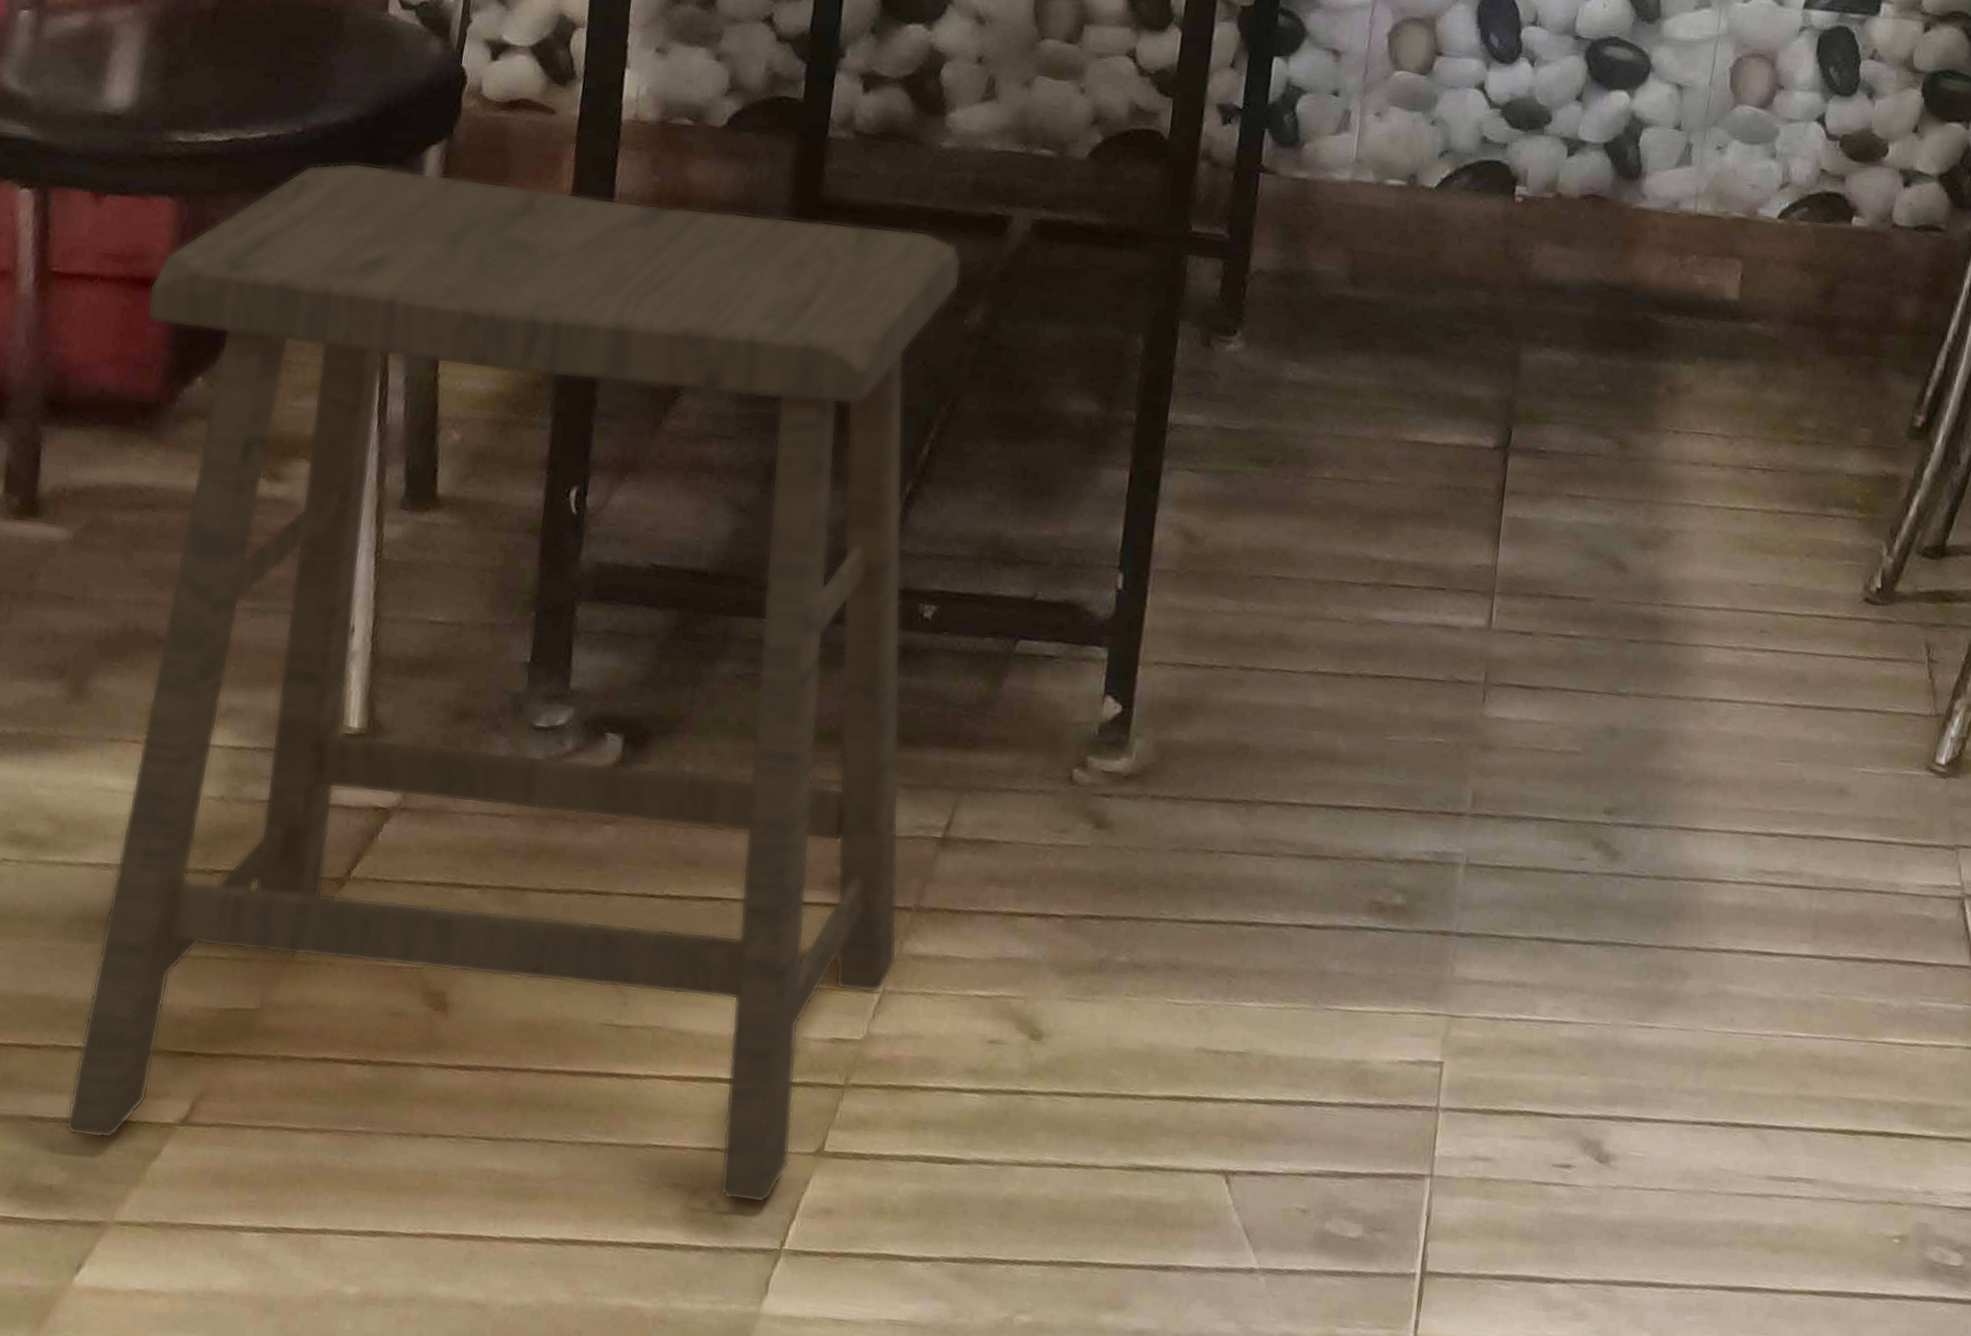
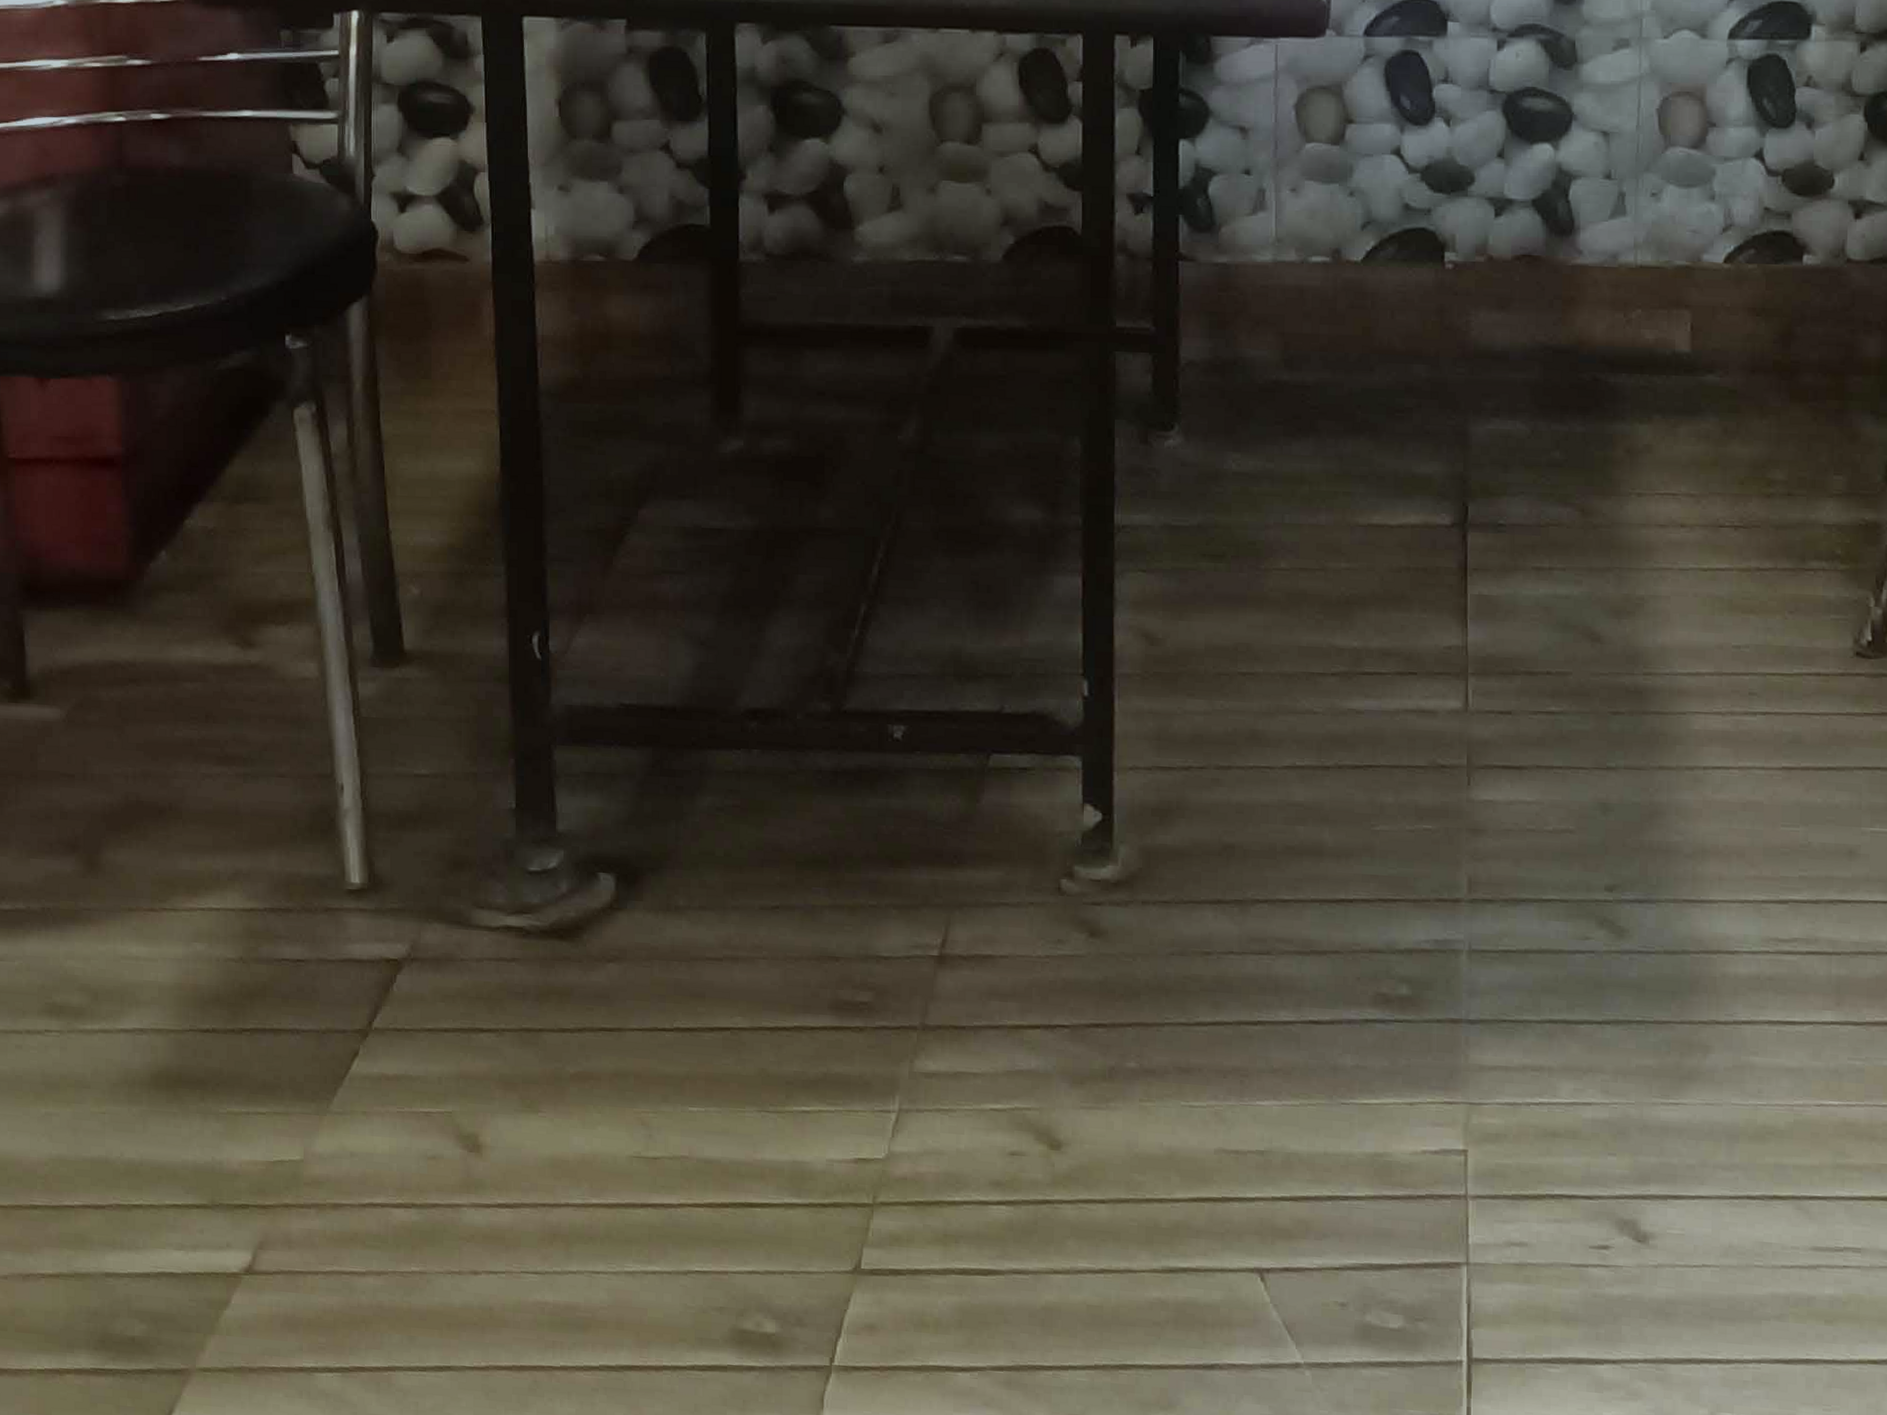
stool: present [65,162,962,1204] -> none [103,327,908,1322]

